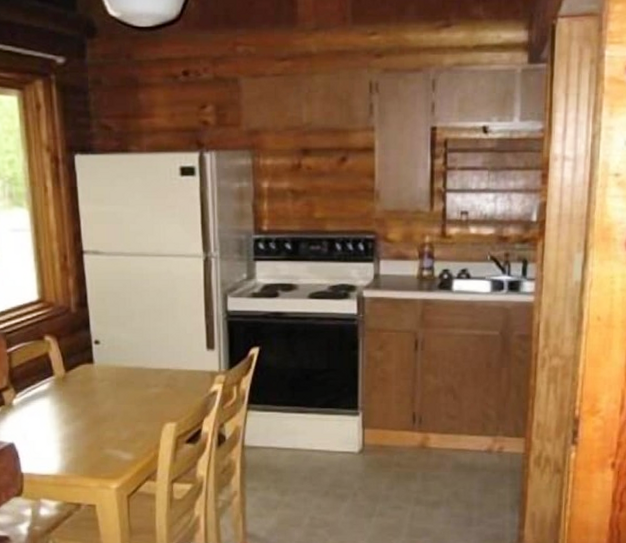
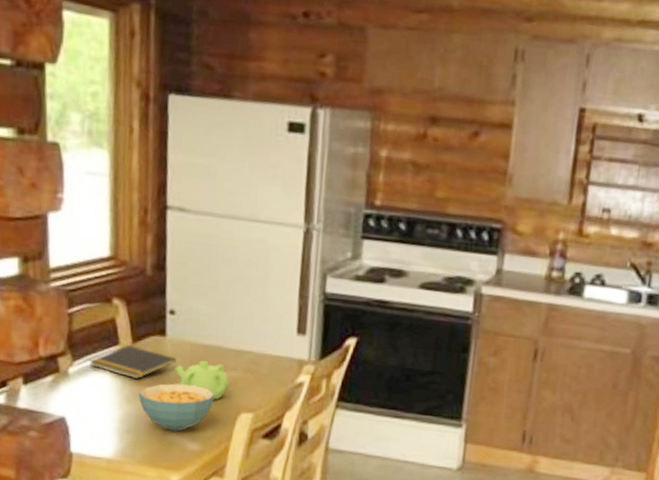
notepad: none [29,375,105,404] -> present [88,345,177,380]
cereal bowl: none [75,404,141,445] -> present [138,383,215,432]
teapot: none [104,381,152,414] -> present [174,361,229,400]

